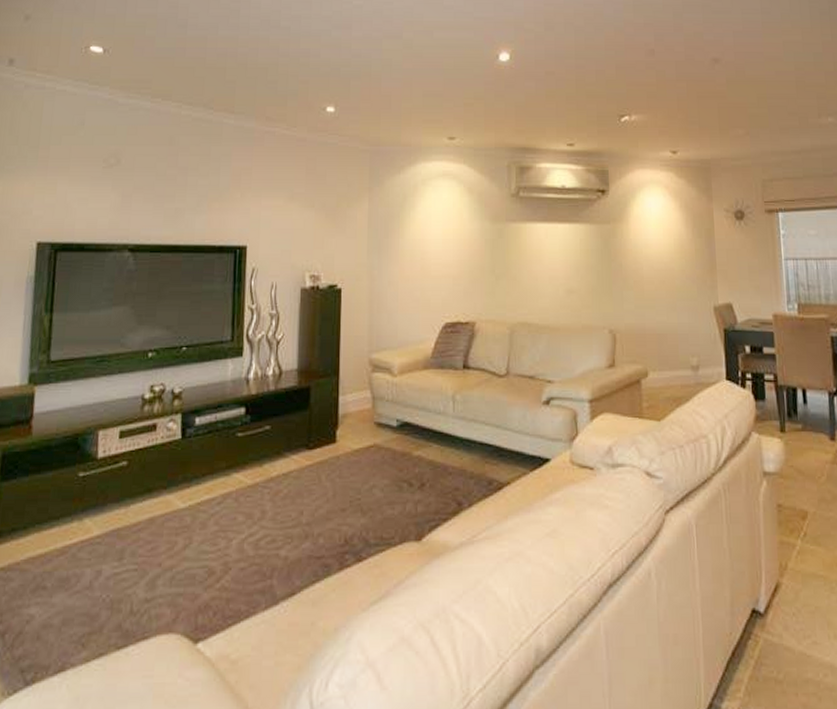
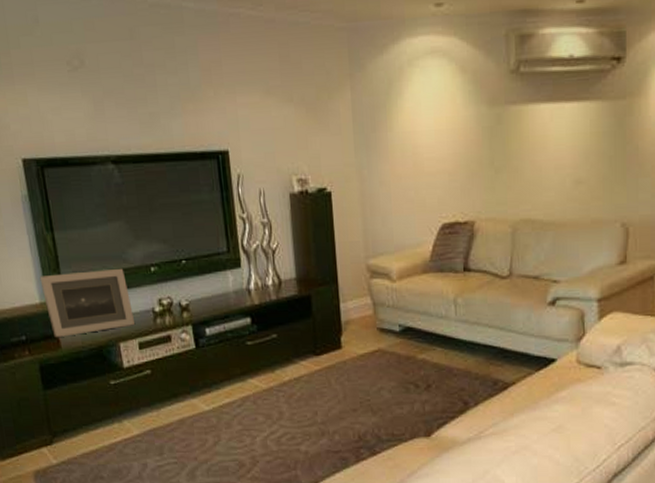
picture frame: none [25,352,121,424] -> present [39,268,136,338]

